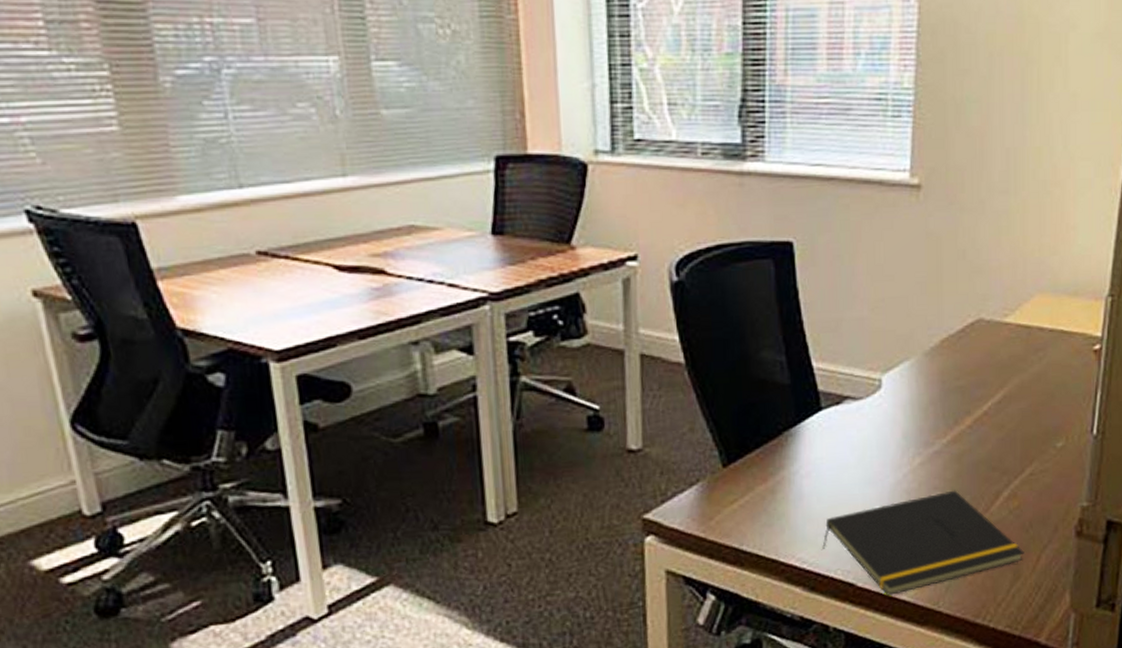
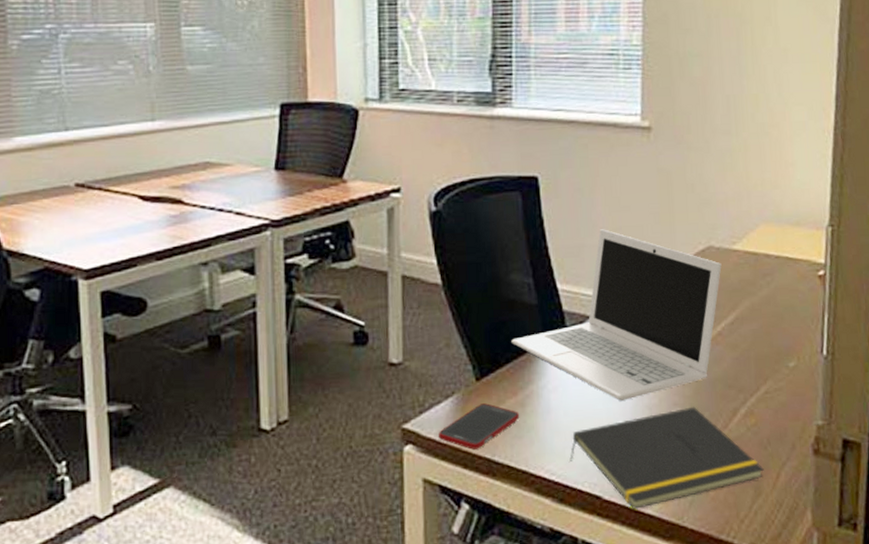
cell phone: none [681,491,770,539] -> present [438,403,520,450]
laptop: none [761,301,991,486] -> present [511,229,722,401]

